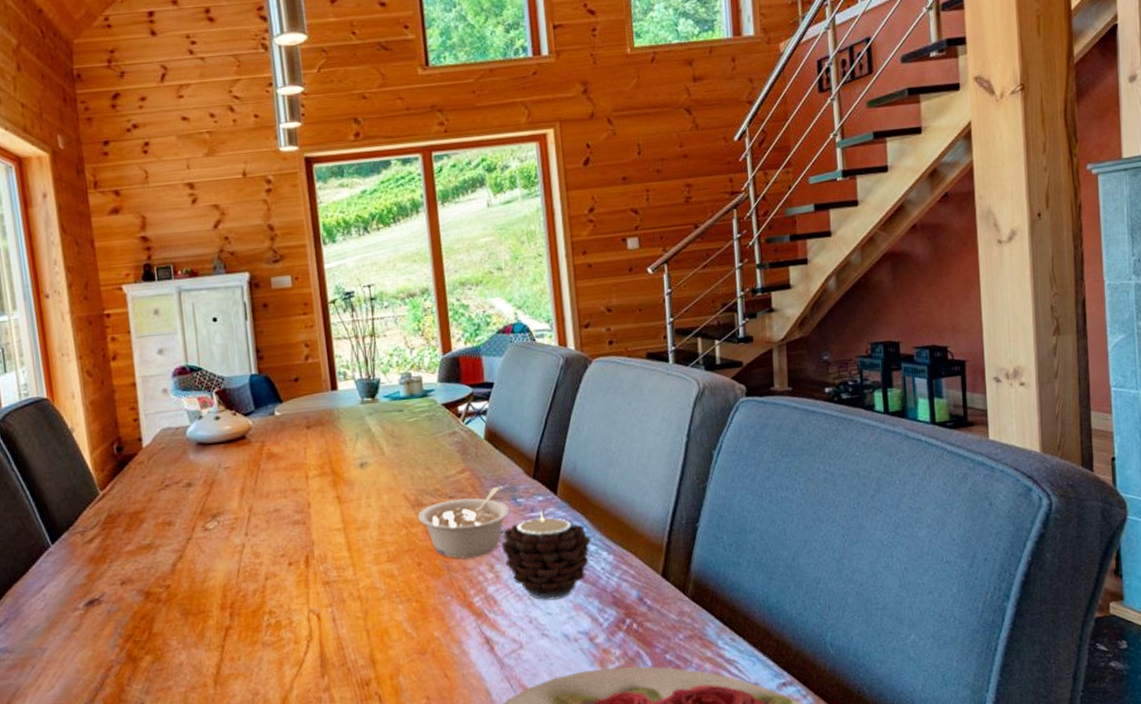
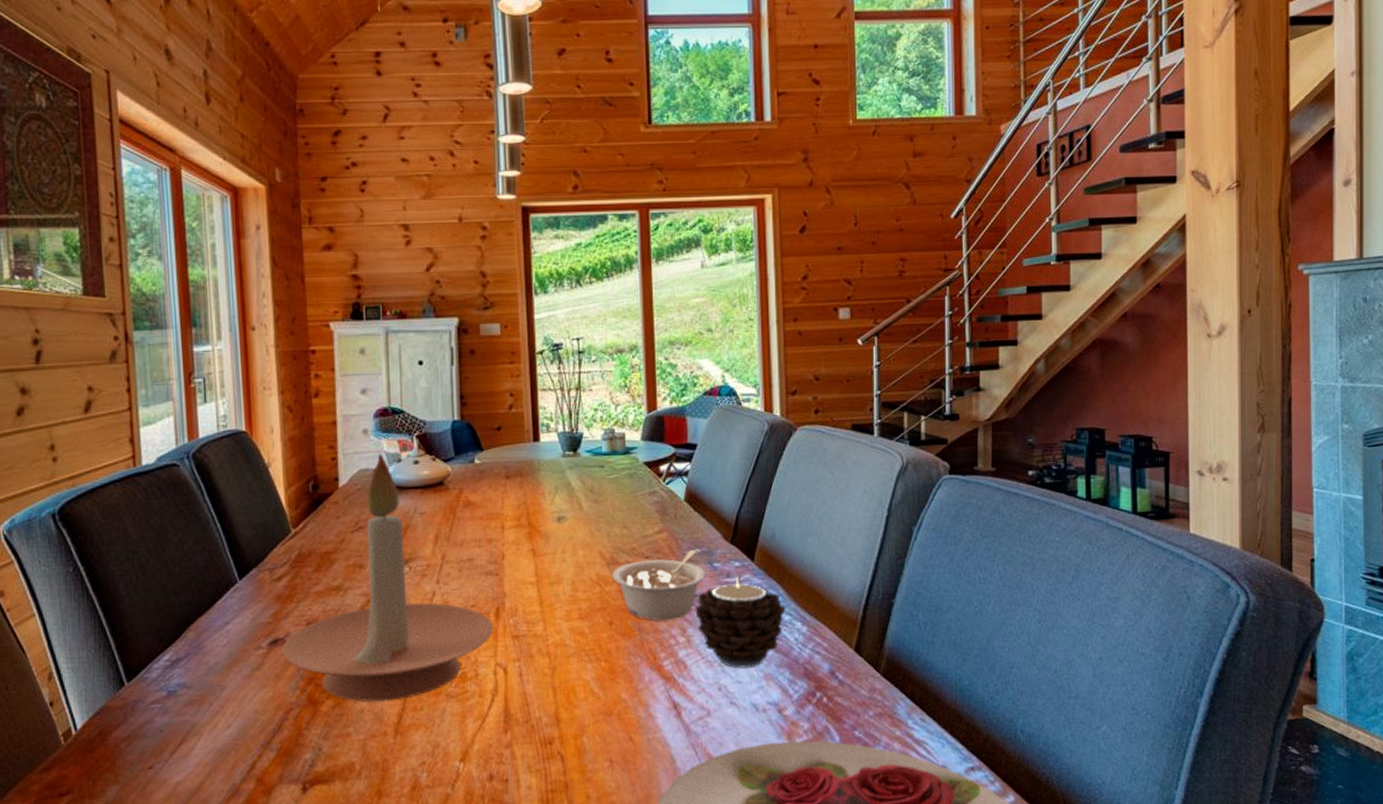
candle holder: none [99,411,305,656] -> present [282,452,494,702]

